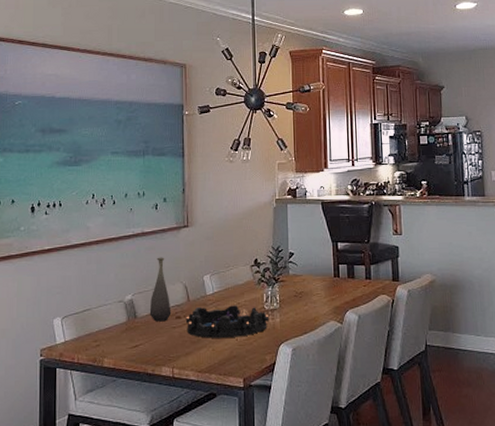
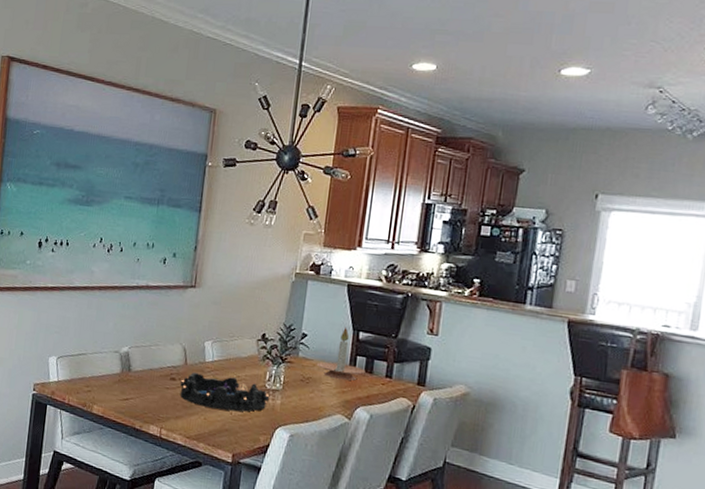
bottle: present [149,257,172,322] -> none [144,314,167,381]
candle holder: none [305,240,348,289] -> present [316,327,366,381]

